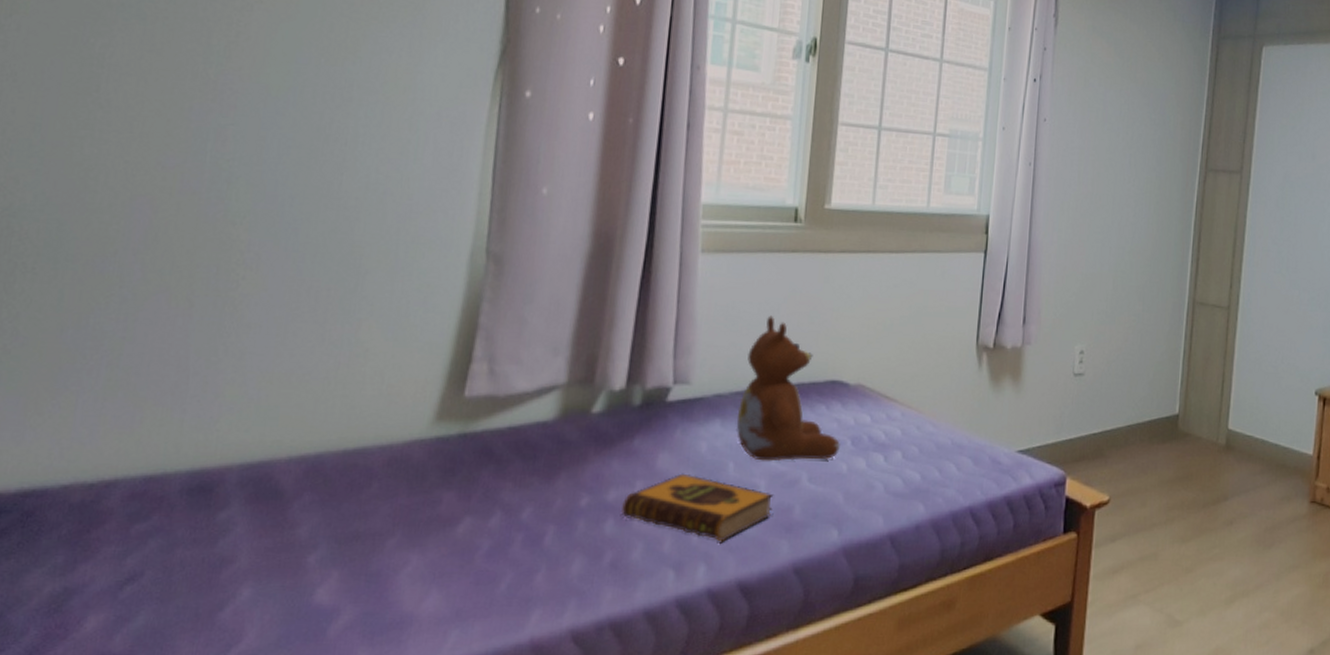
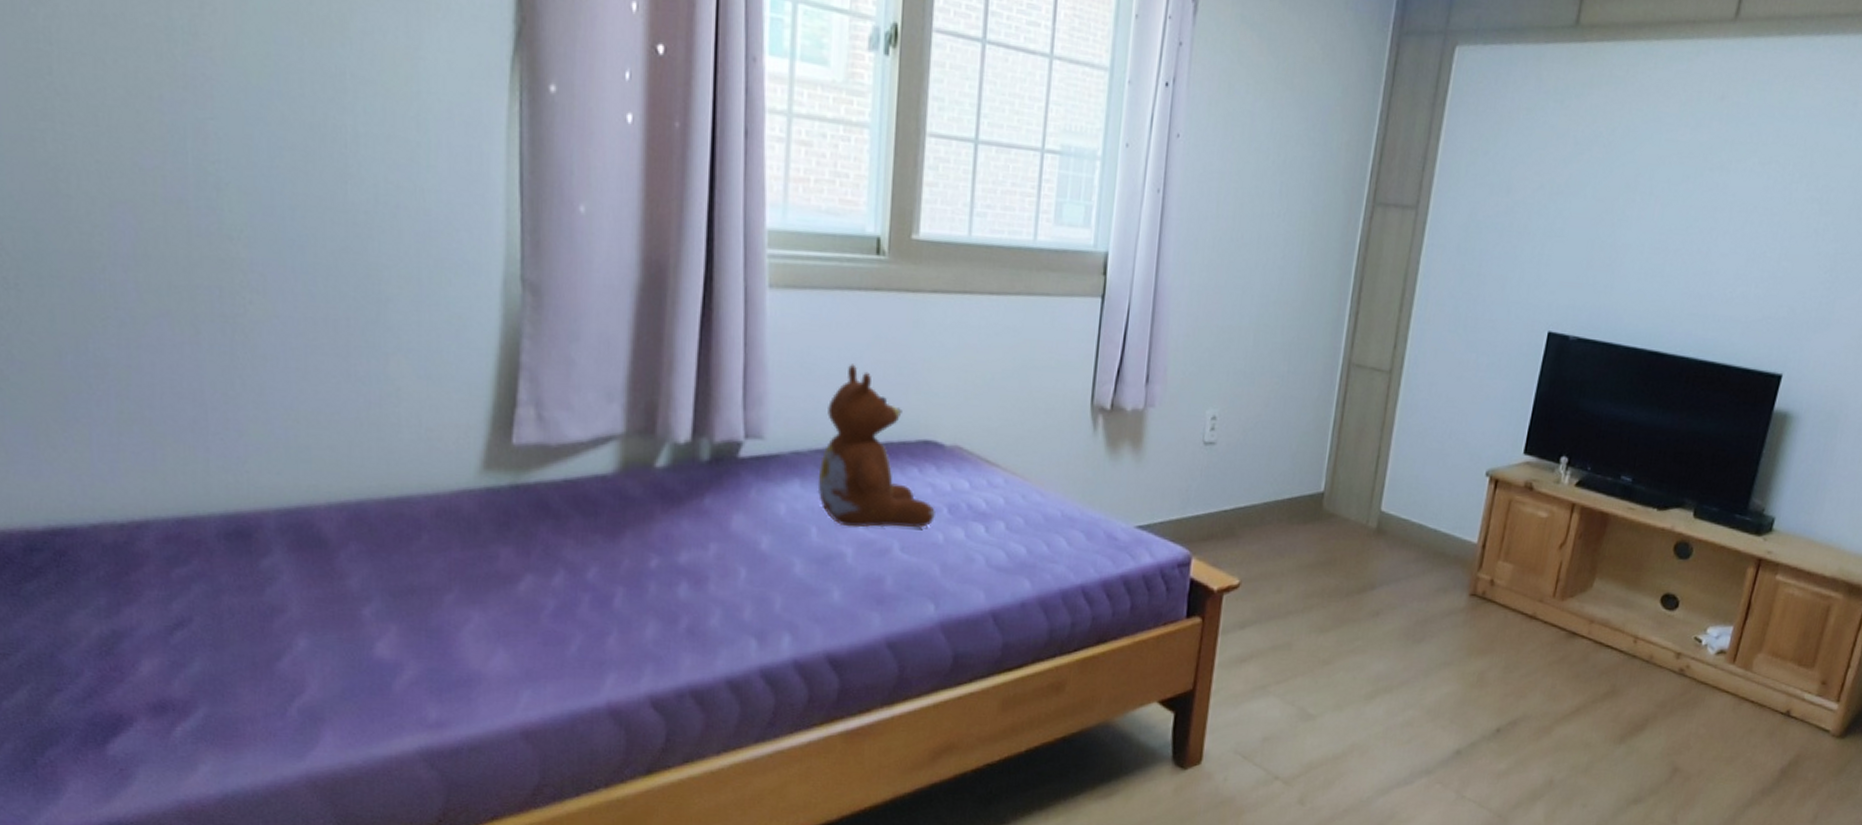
hardback book: present [622,473,774,542] -> none [696,536,862,612]

